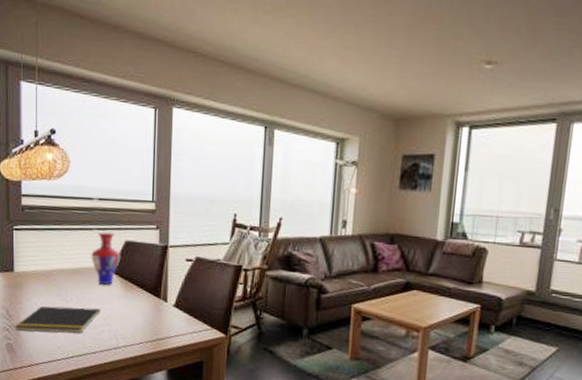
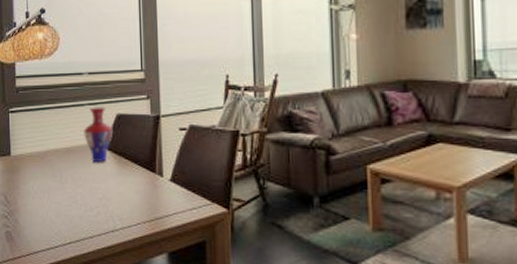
notepad: present [14,306,101,334] -> none [12,188,96,218]

